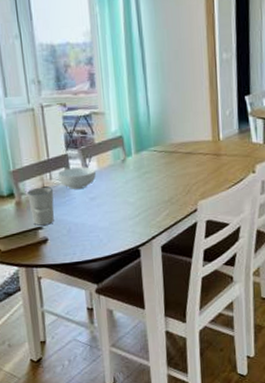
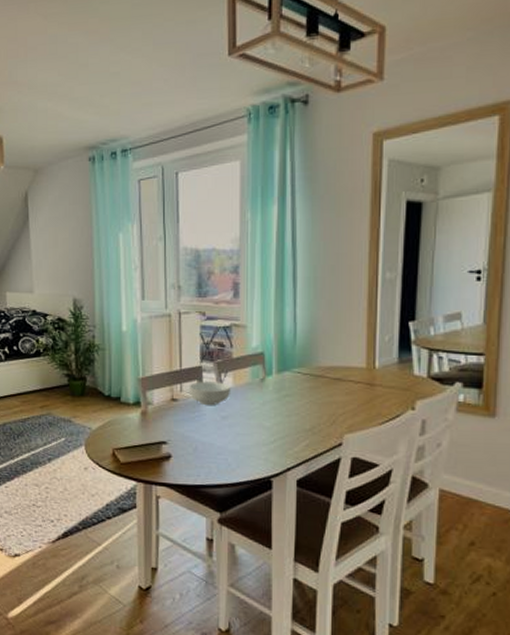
cup: present [27,186,55,226] -> none [155,398,183,440]

